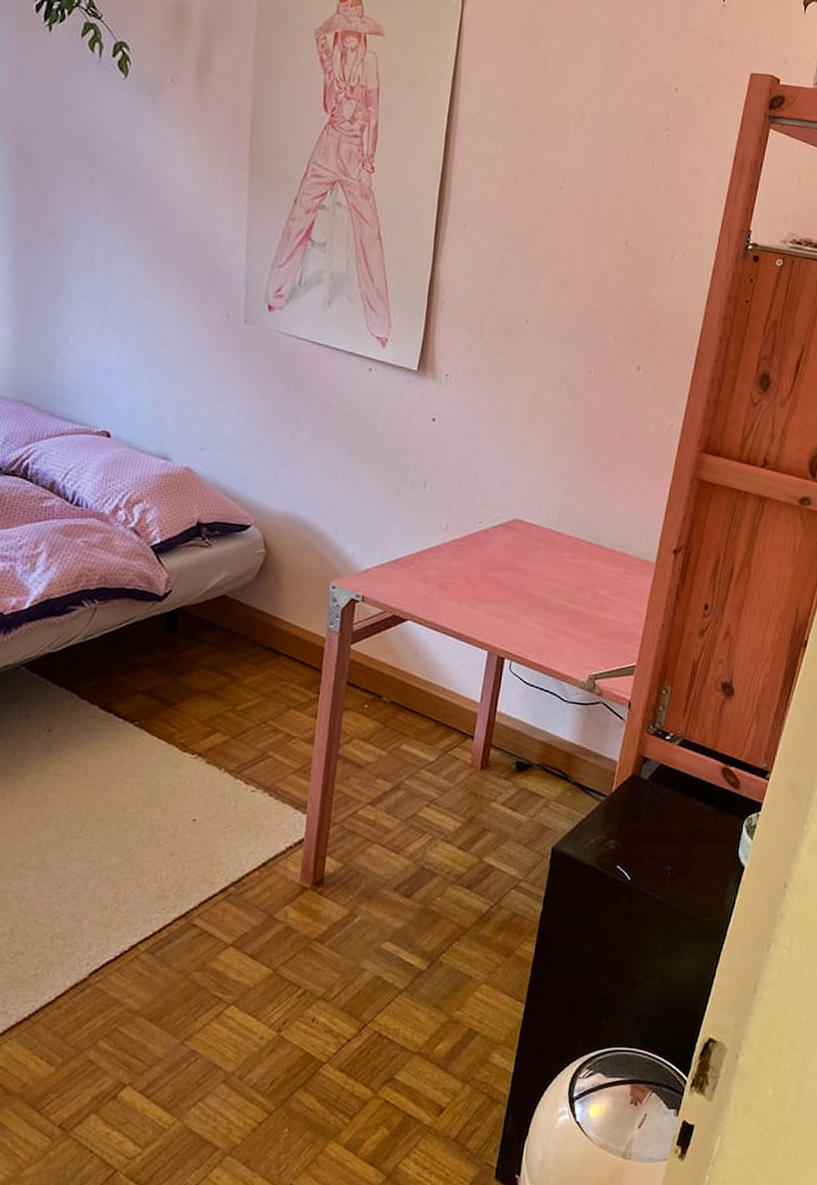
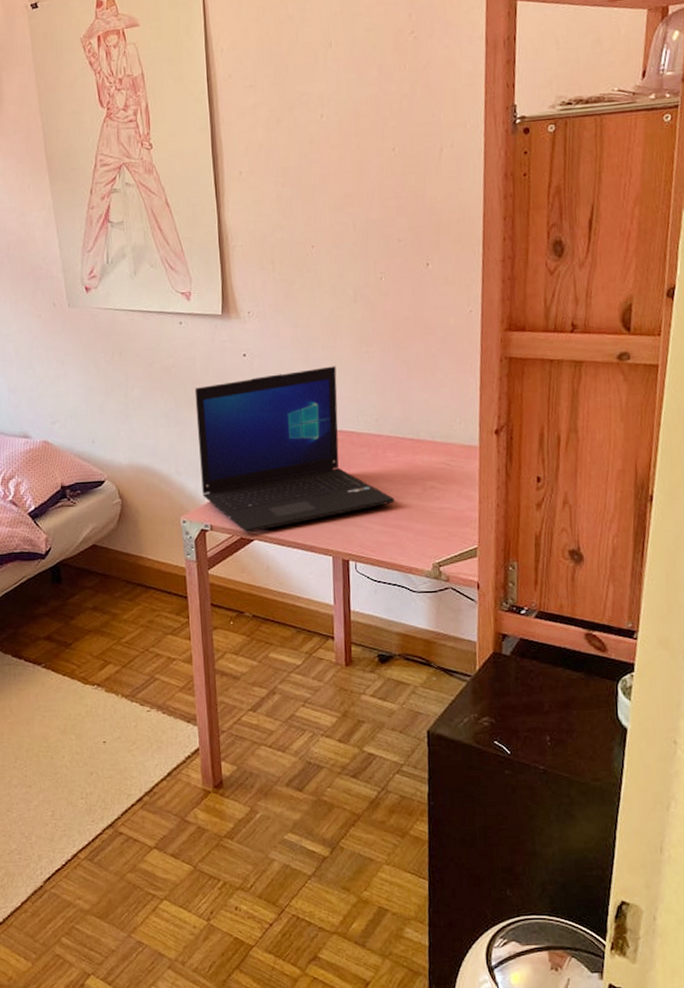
laptop: none [359,443,563,612] -> present [194,366,395,533]

